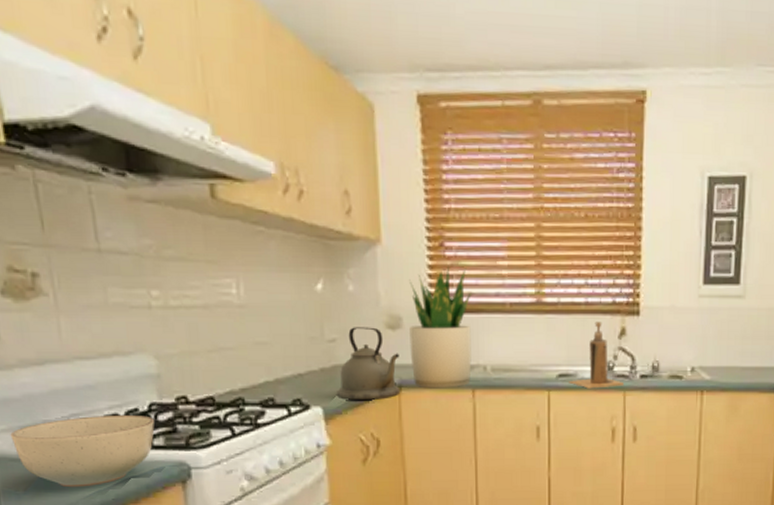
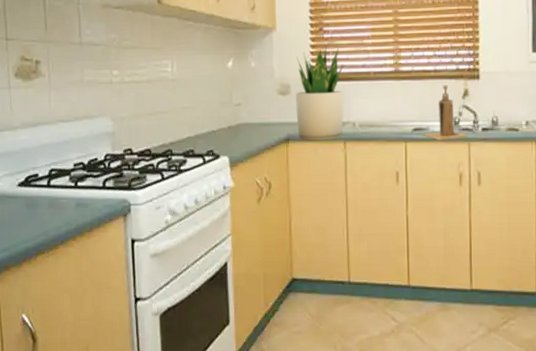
bowl: present [10,414,155,488] -> none [10,163,107,219]
kettle: present [336,327,401,401] -> none [239,94,288,152]

